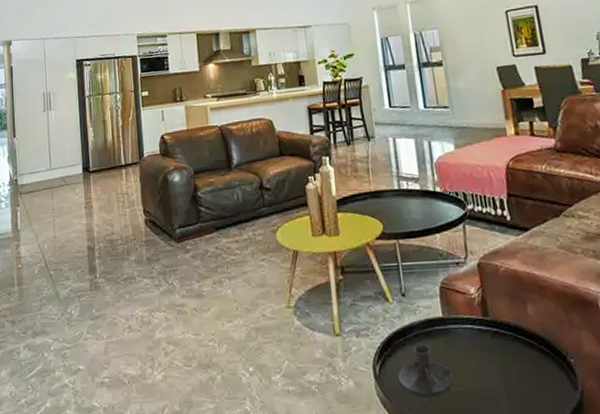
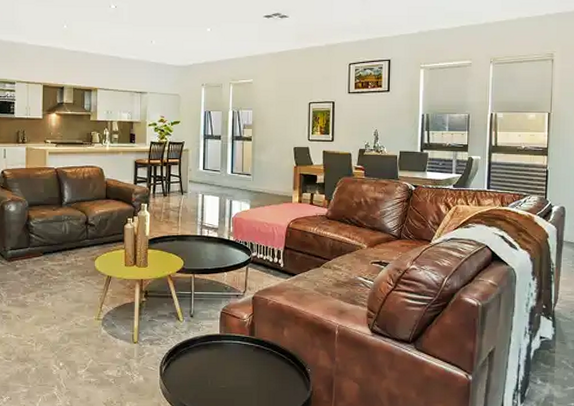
candle holder: present [398,345,454,403] -> none [179,353,221,395]

